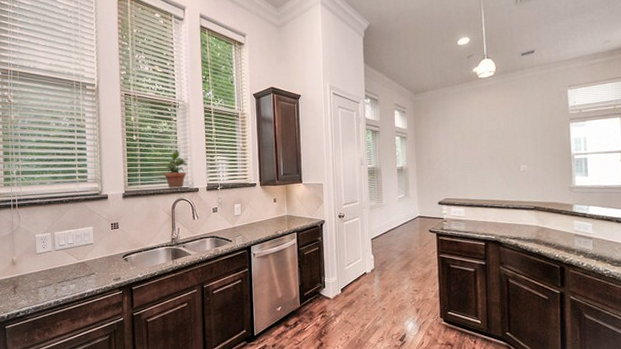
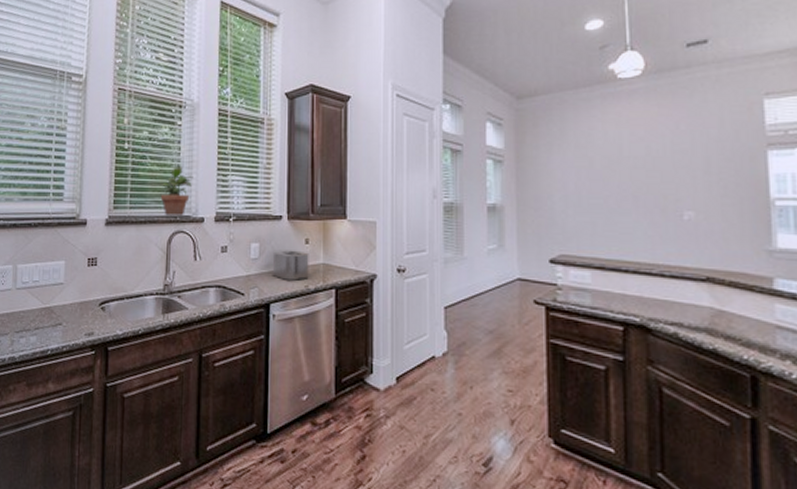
toaster: none [250,207,278,230] -> present [272,250,309,282]

